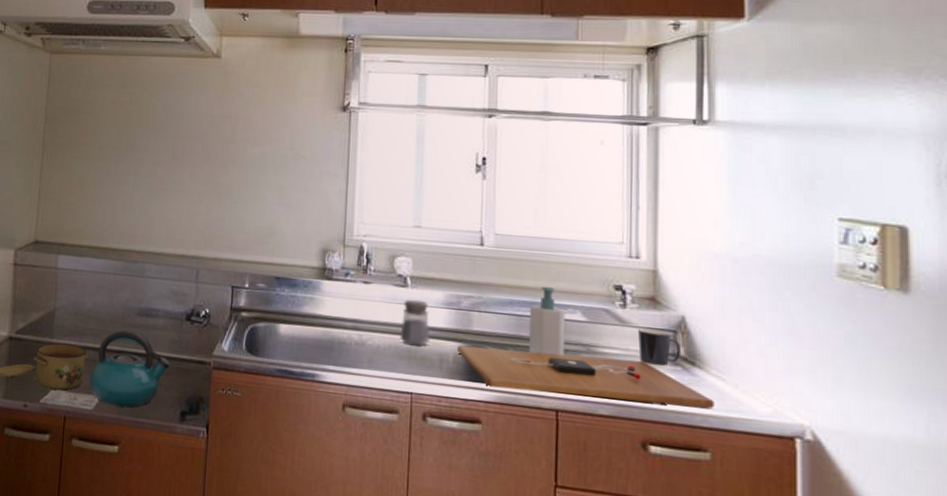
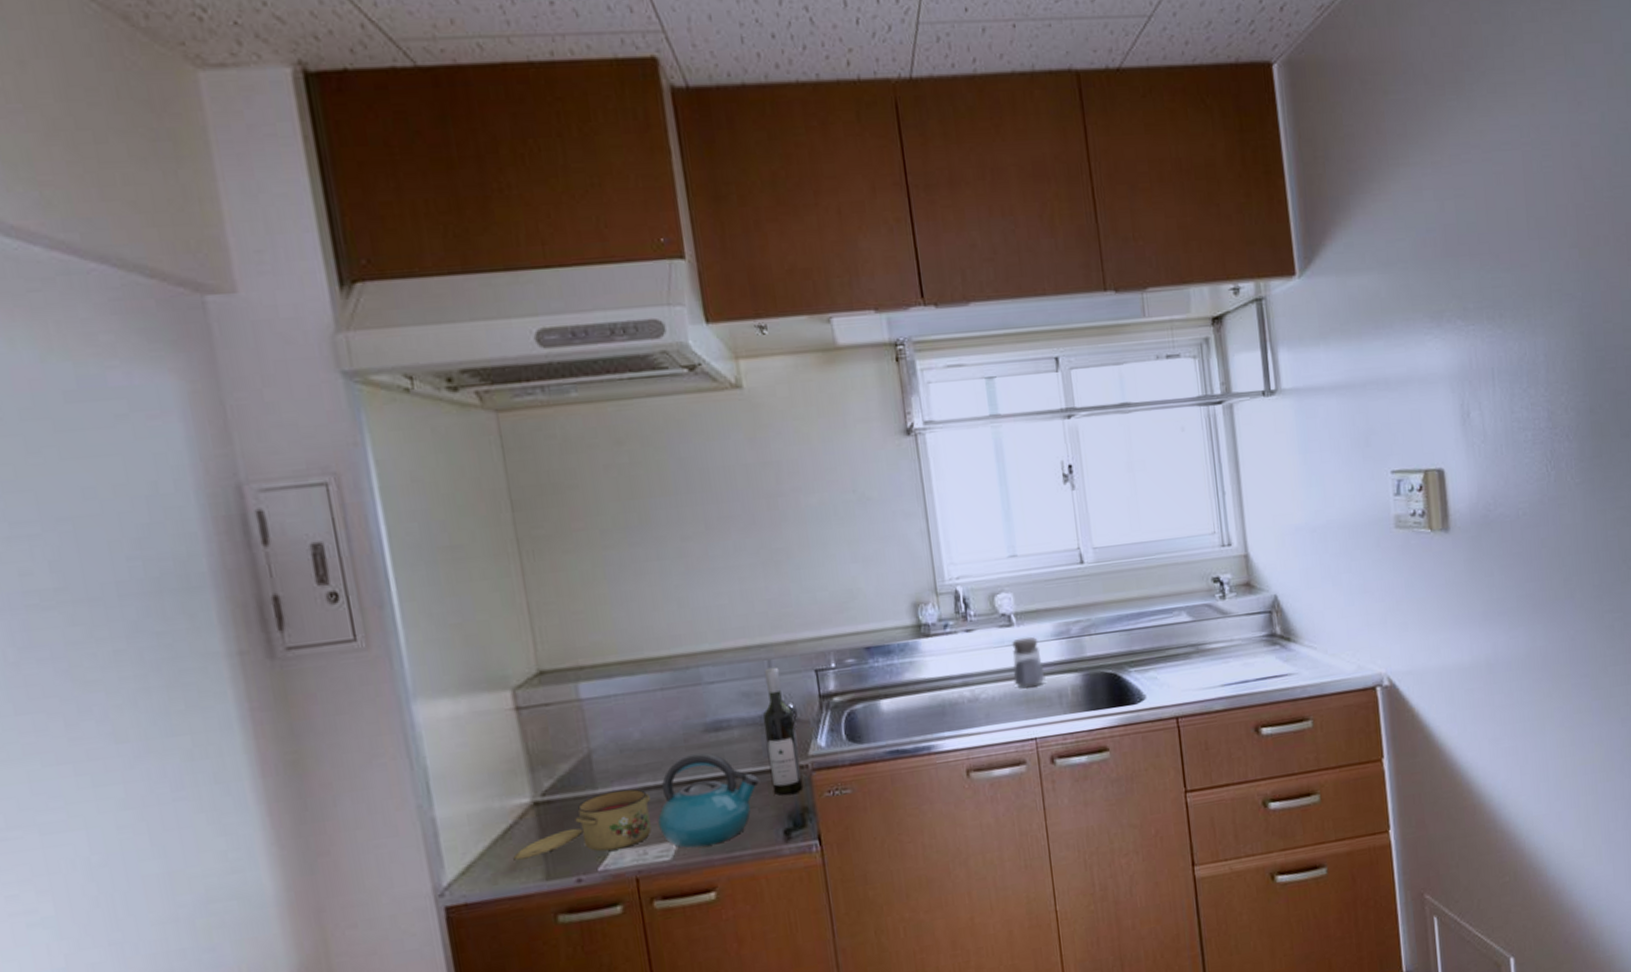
bottle: none [179,276,208,384] -> present [762,666,804,797]
cutting board: present [457,345,714,409] -> none [1074,648,1310,711]
soap bottle: present [528,286,565,356] -> none [1137,592,1176,666]
mug: present [637,328,680,369] -> none [1238,613,1277,652]

